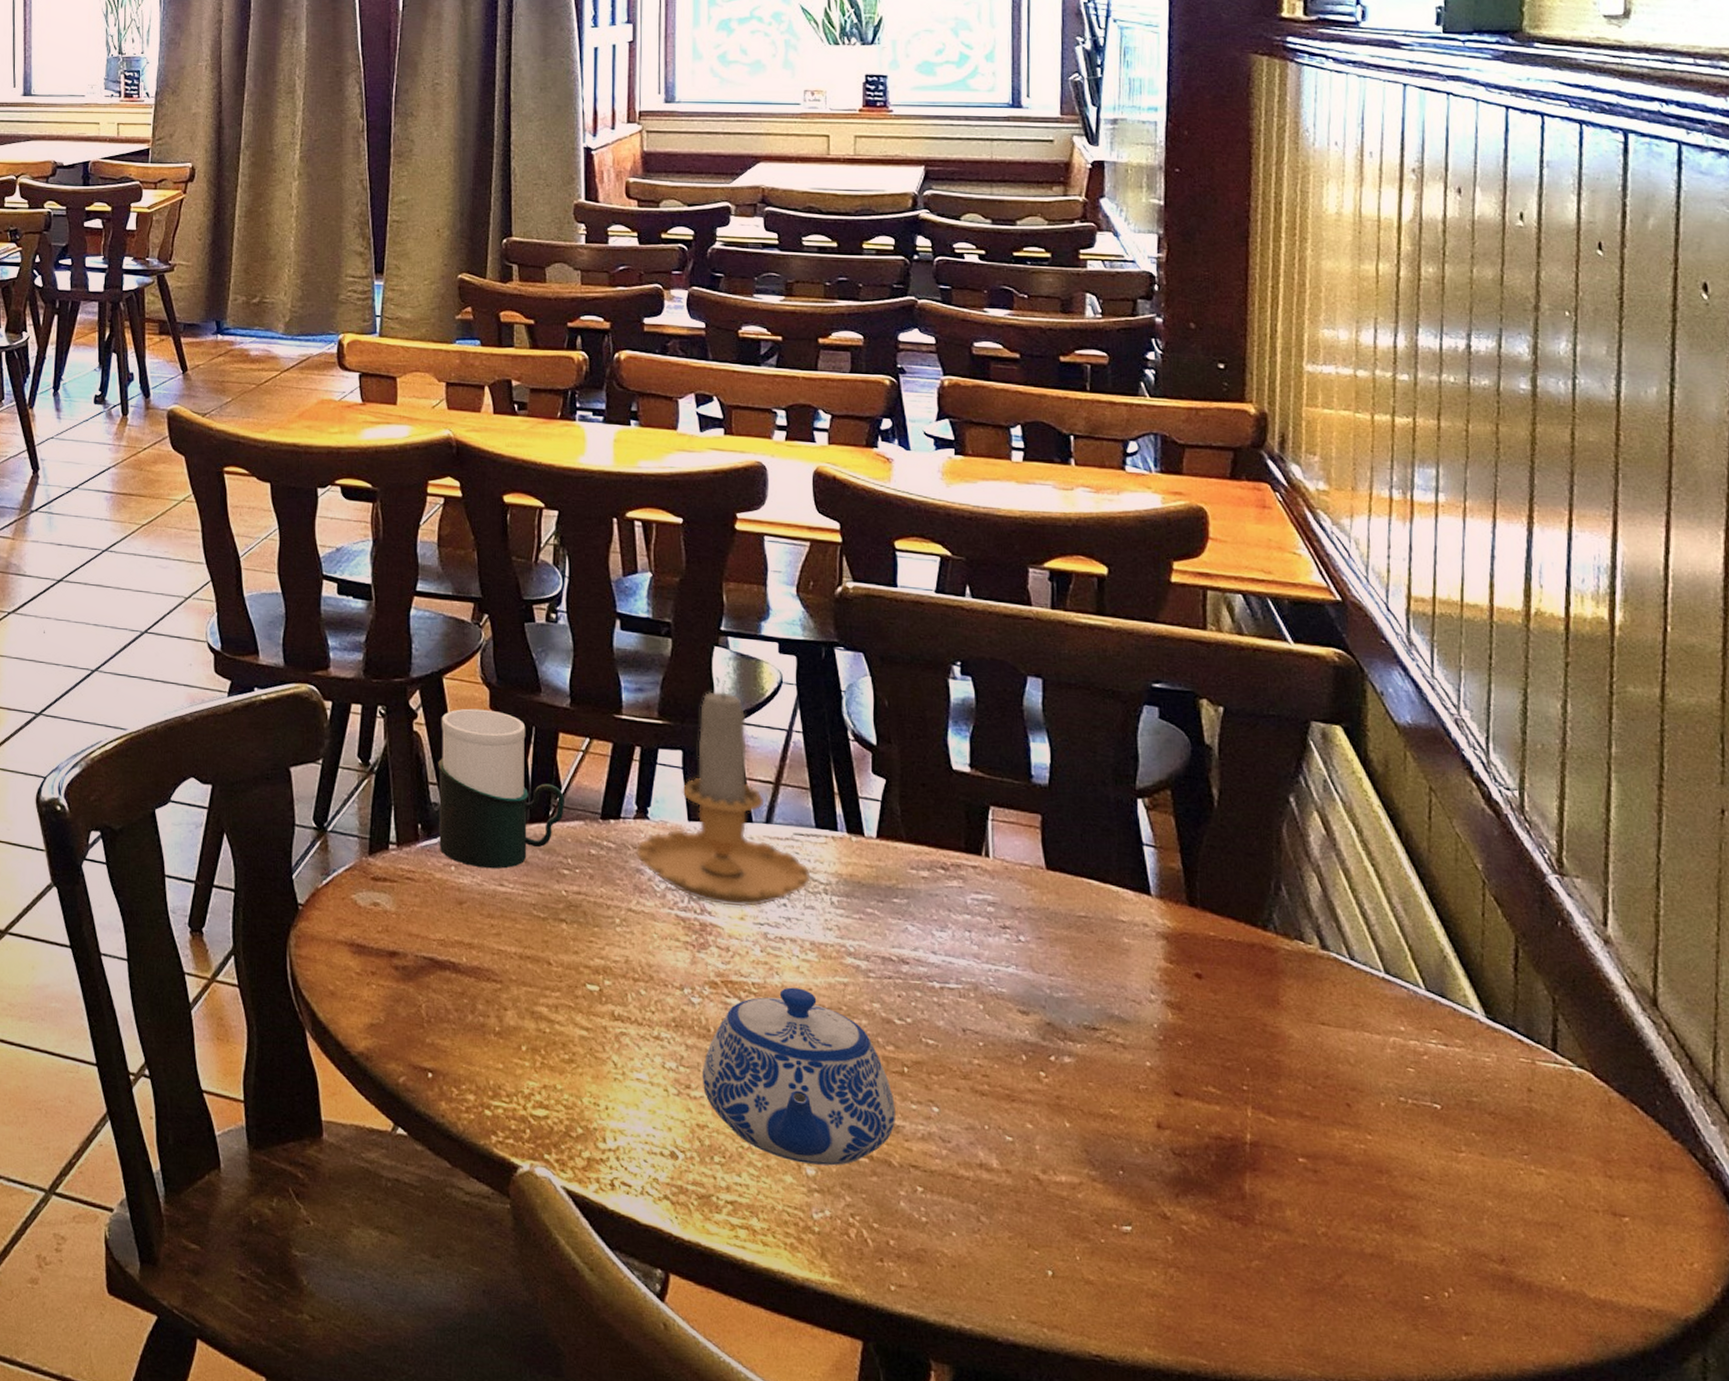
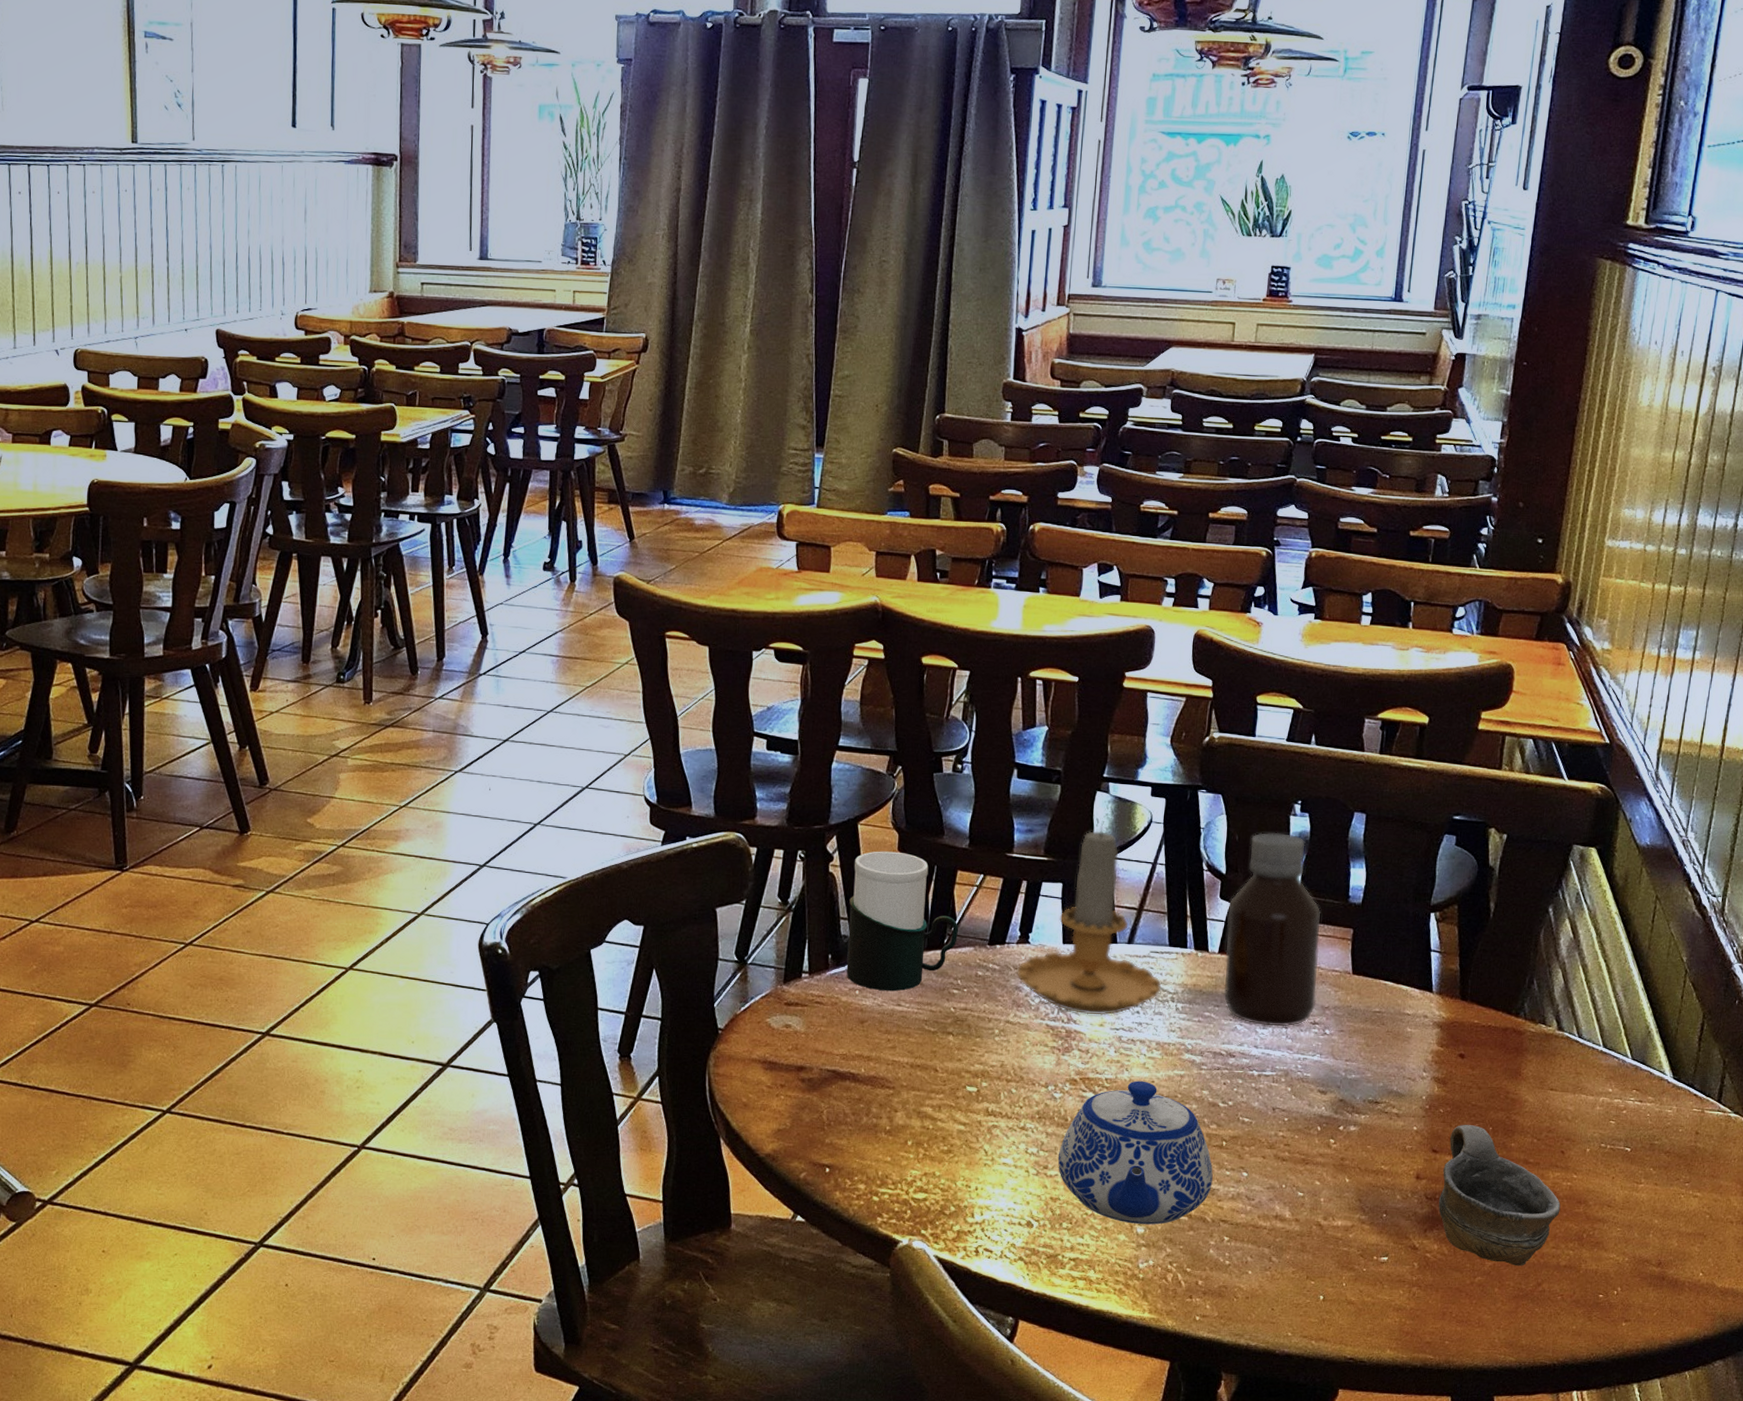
bottle: none [883,698,1004,930] -> present [1224,832,1321,1027]
cup: none [1190,1062,1355,1251] -> present [1438,1125,1561,1266]

